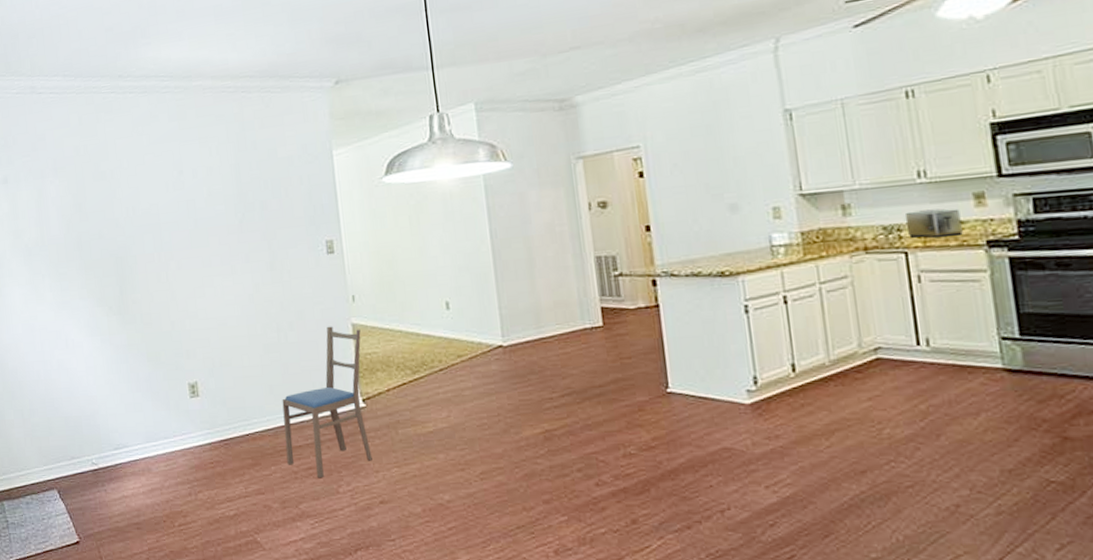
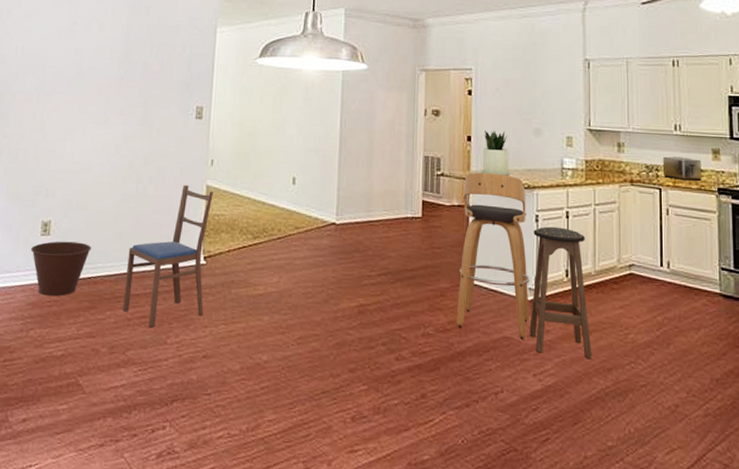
basket: none [182,400,243,458] -> present [30,241,91,297]
bar stool: none [648,263,752,449] -> present [456,172,531,340]
planter: none [665,213,707,266] -> present [481,131,511,176]
stool: none [744,315,839,463] -> present [529,226,592,359]

